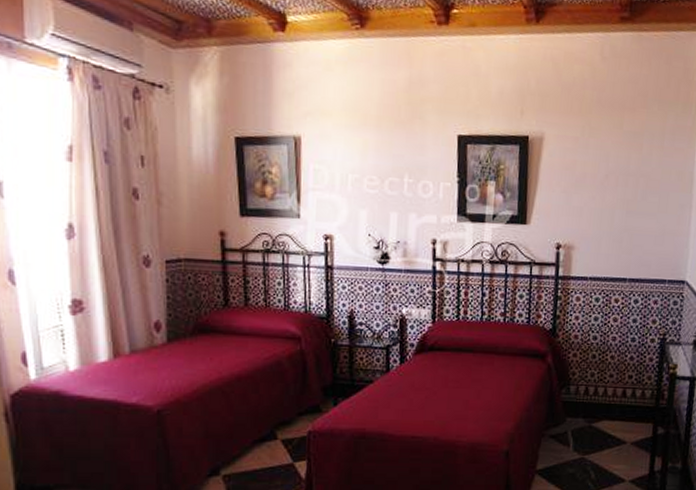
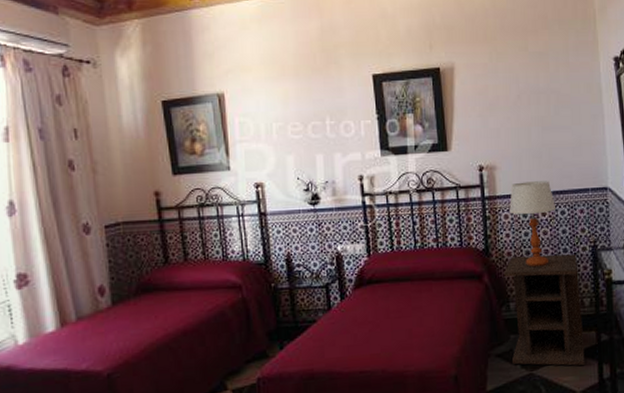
nightstand: none [564,340,644,456] -> present [504,254,585,366]
table lamp: none [582,265,630,354] -> present [509,181,557,268]

